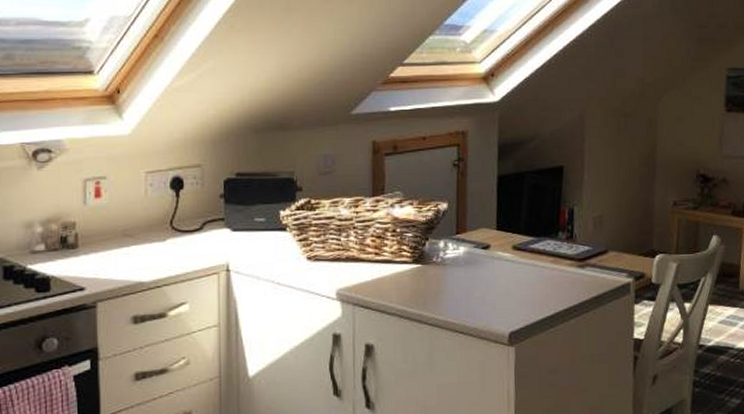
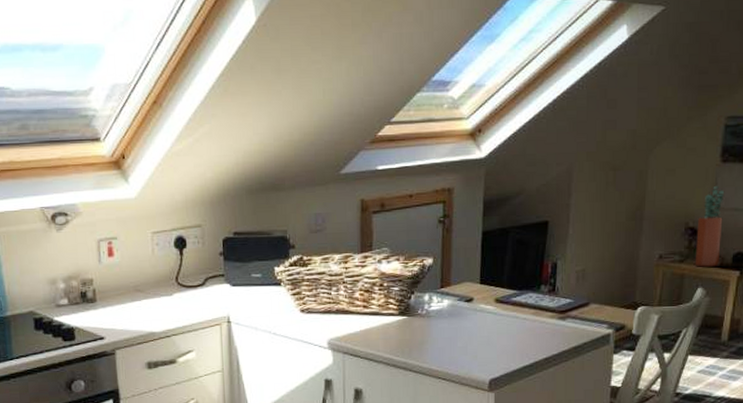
vase: none [708,131,732,215] -> present [695,182,725,268]

